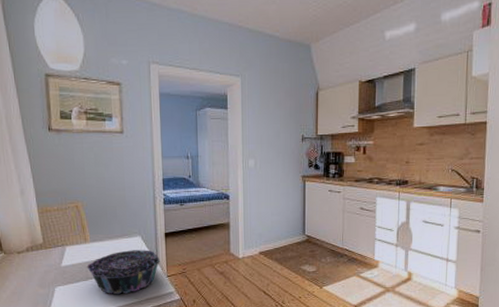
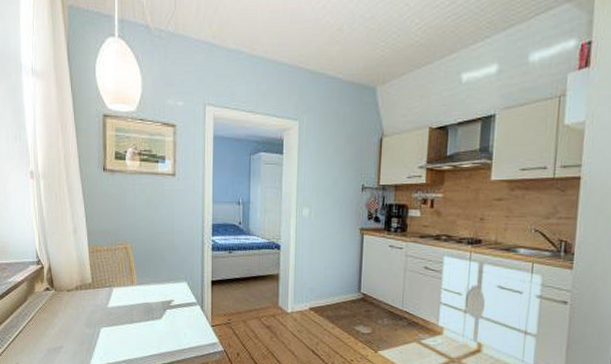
decorative bowl: present [87,250,160,295] -> none [132,296,205,341]

